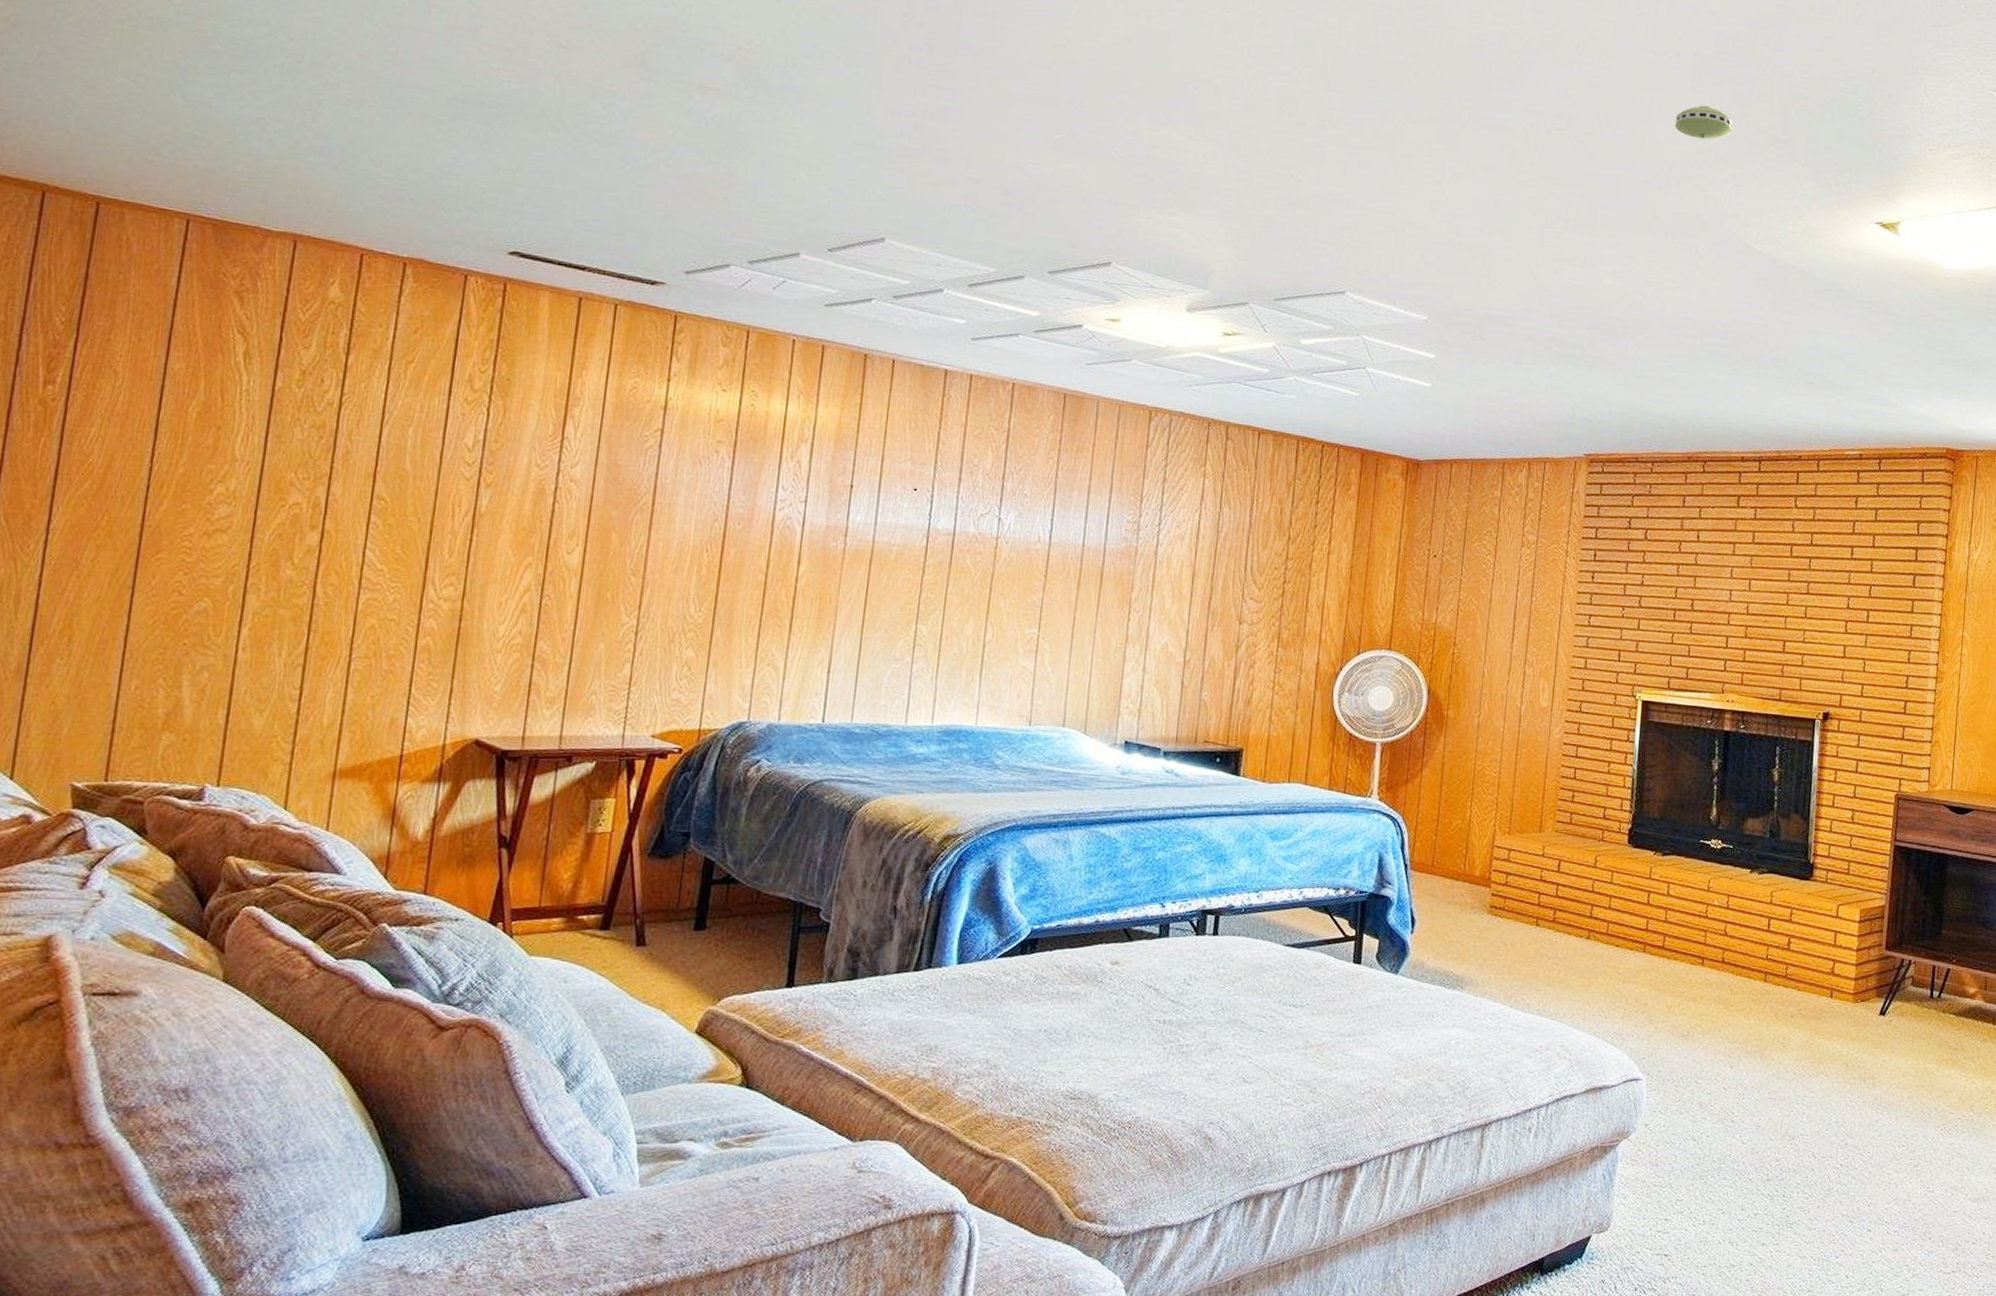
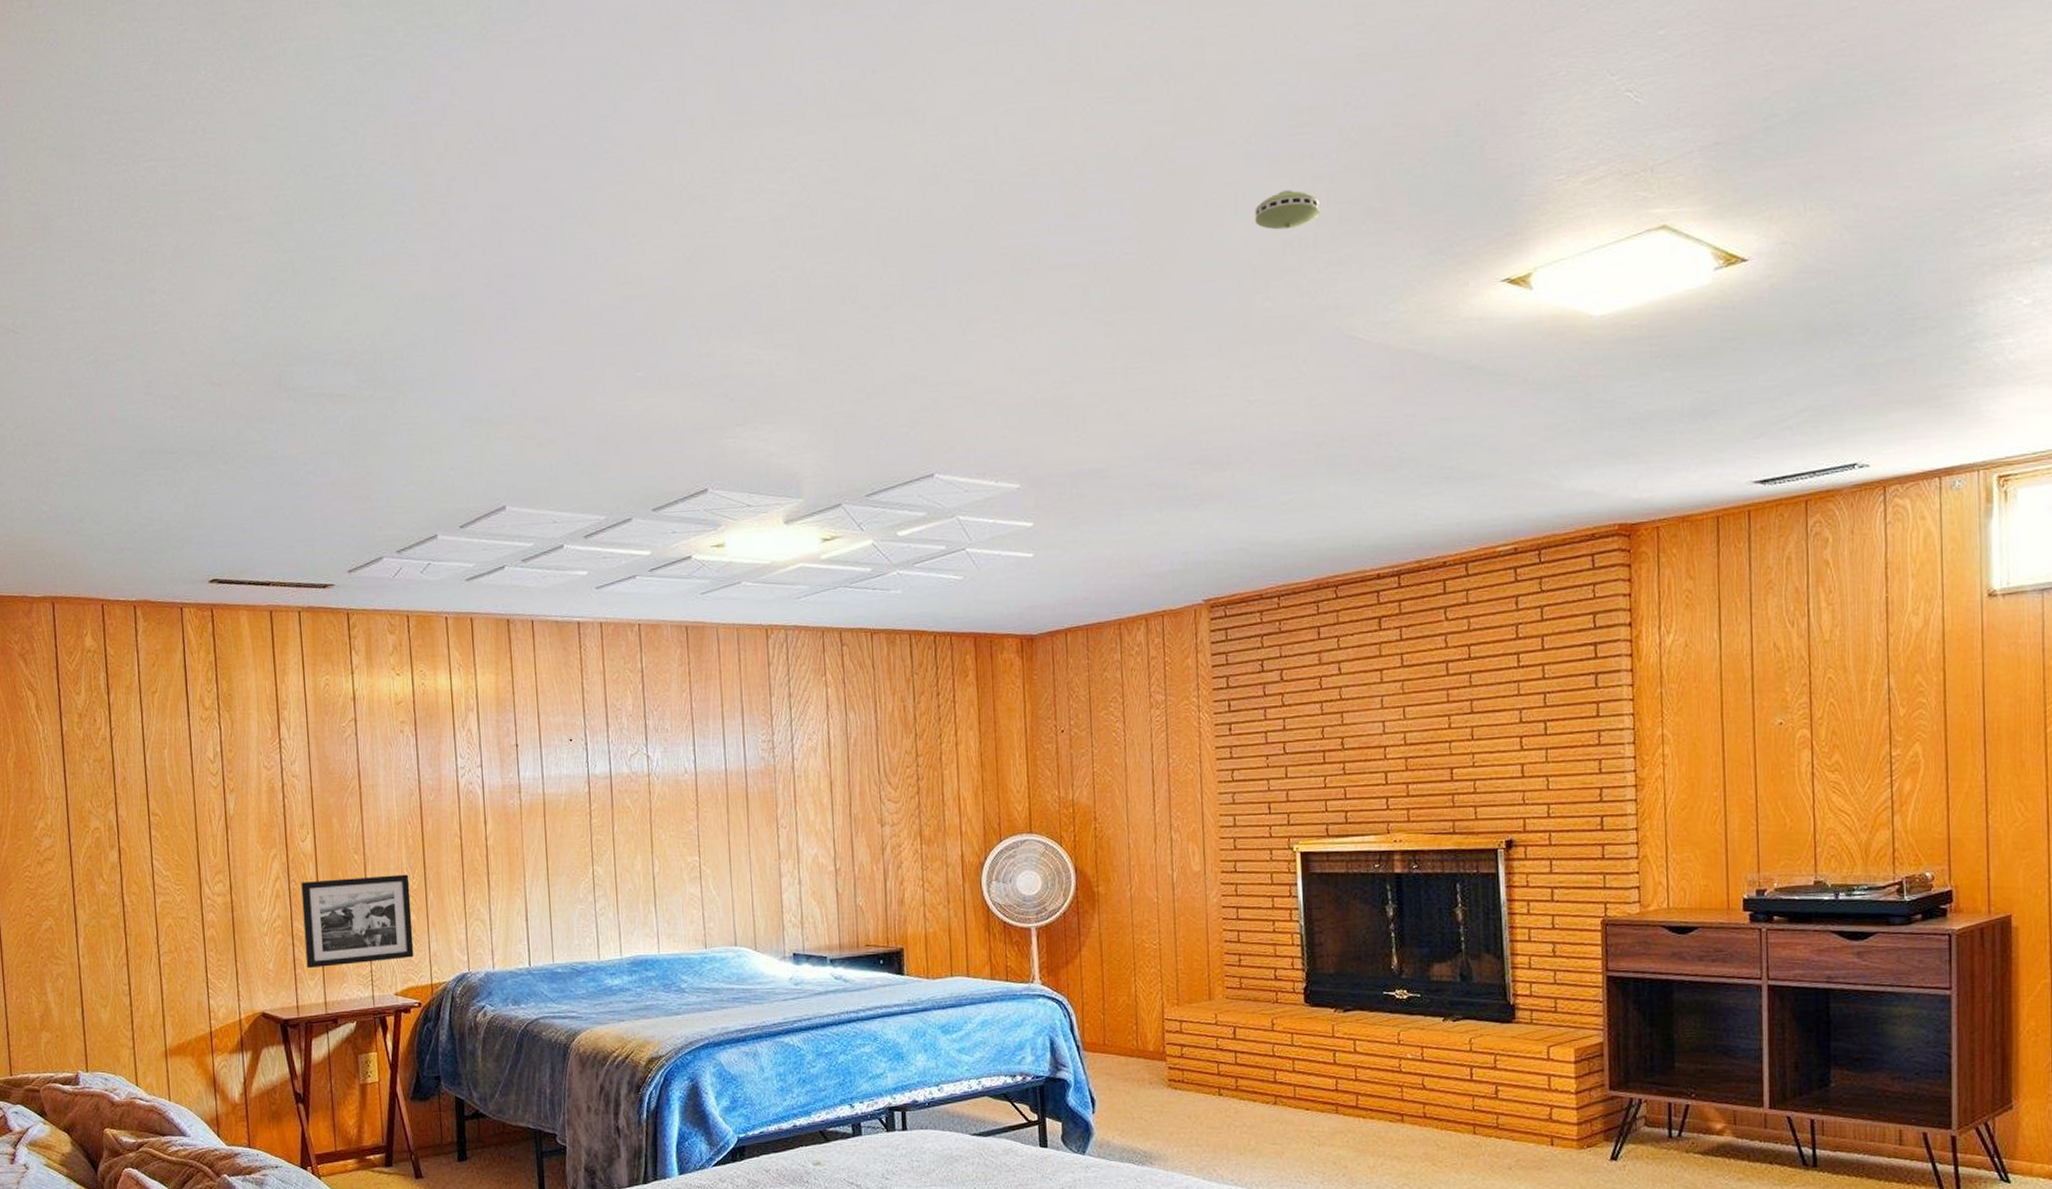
picture frame: none [544,598,695,698] -> present [301,874,414,969]

